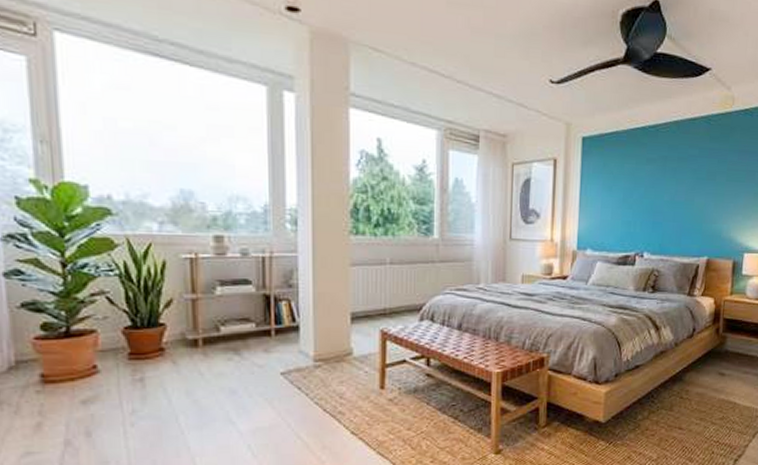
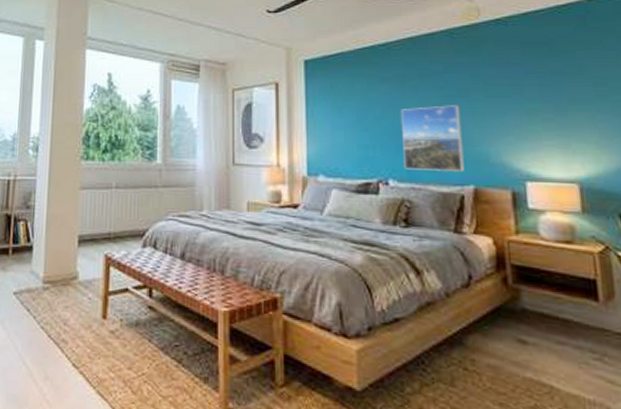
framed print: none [657,187,707,245] -> present [401,105,464,172]

